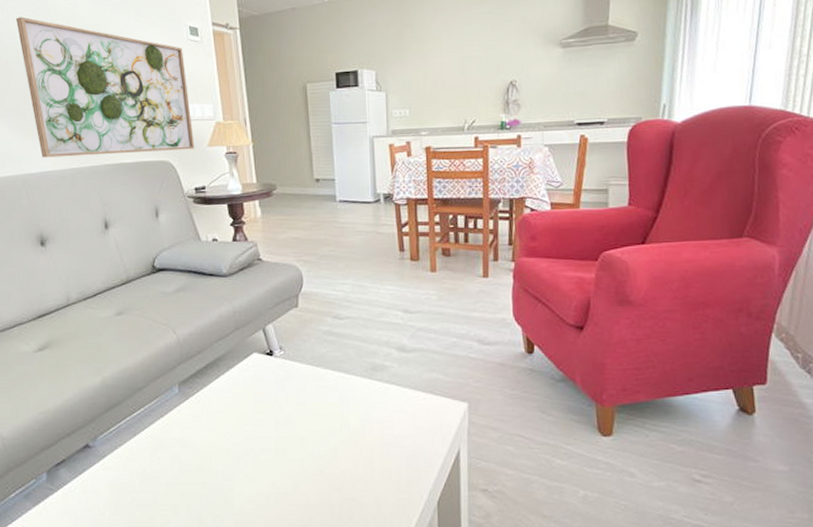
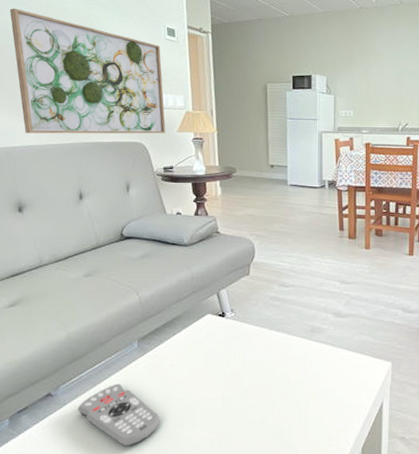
remote control: none [119,432,209,502] -> present [78,383,161,446]

